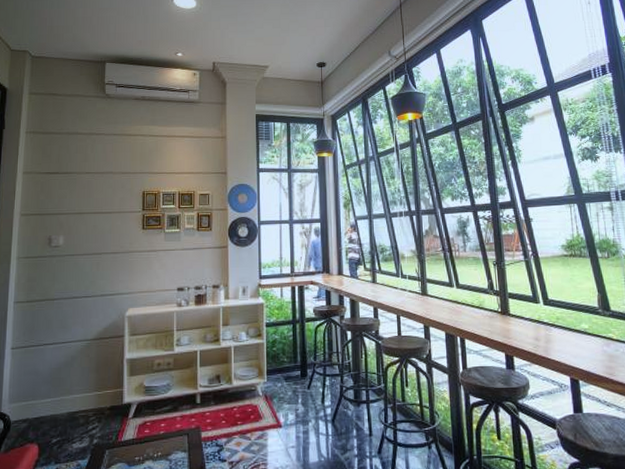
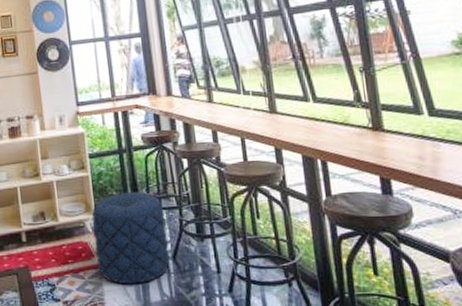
pouf: none [263,359,330,446] -> present [92,191,170,285]

